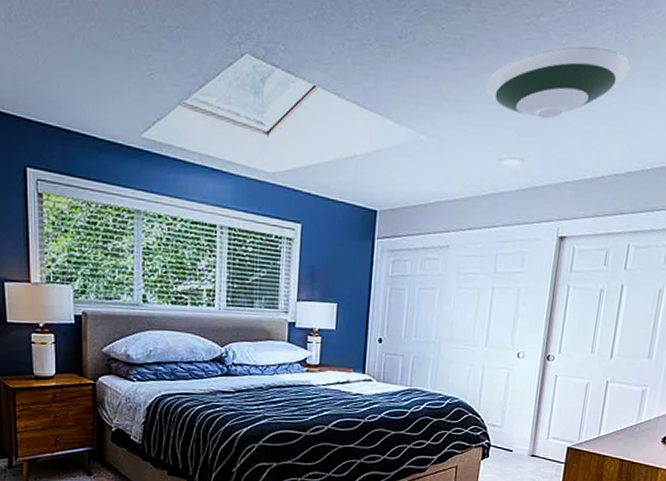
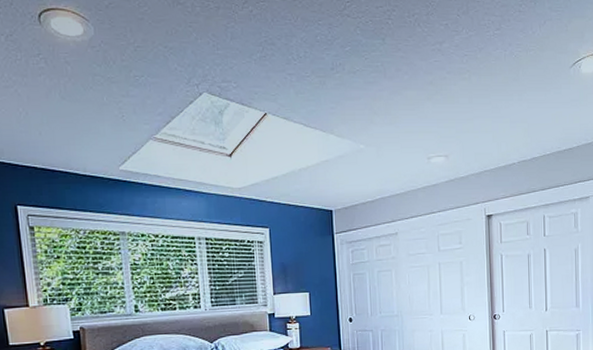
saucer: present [485,46,630,119] -> none [408,62,520,122]

